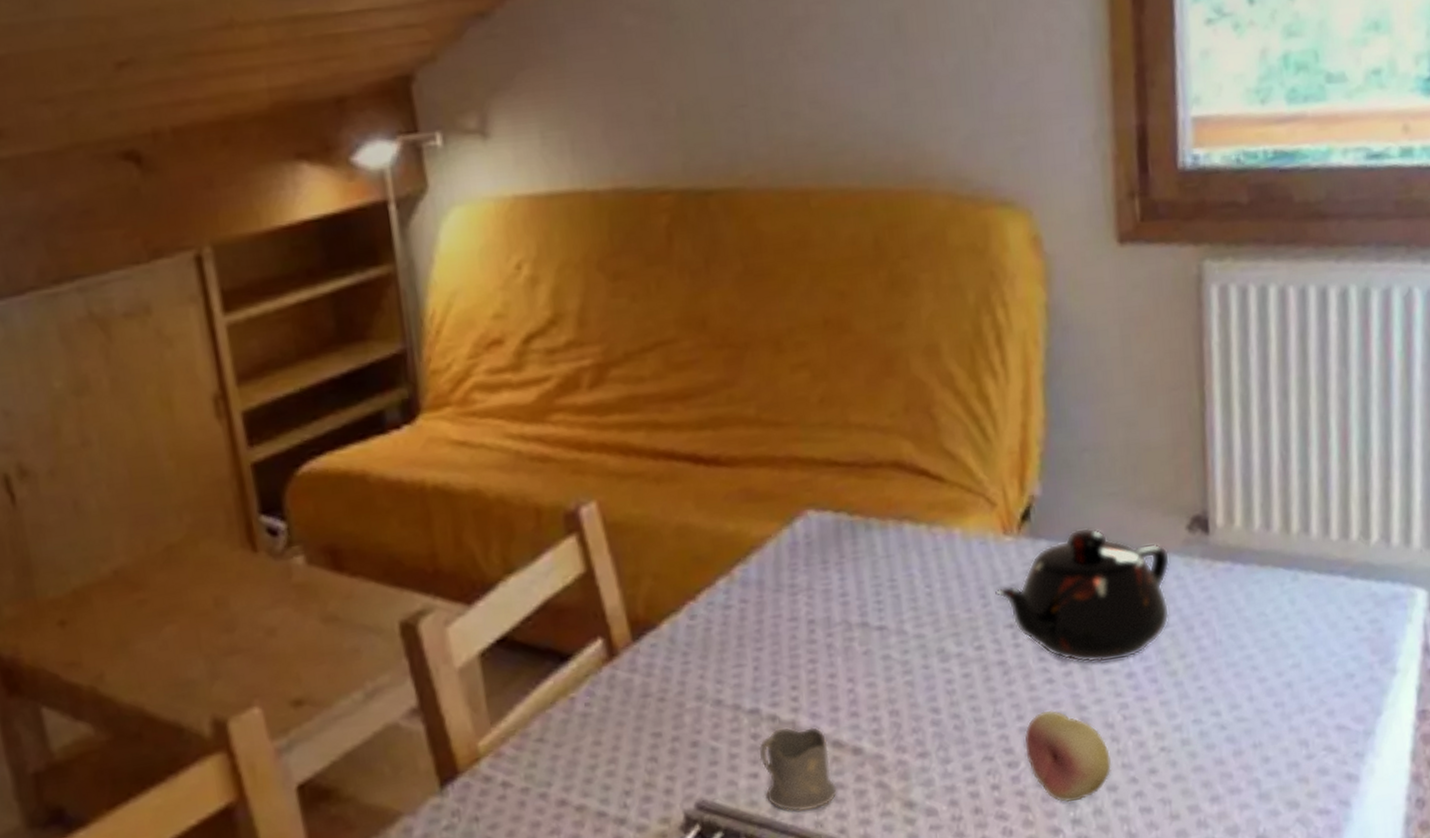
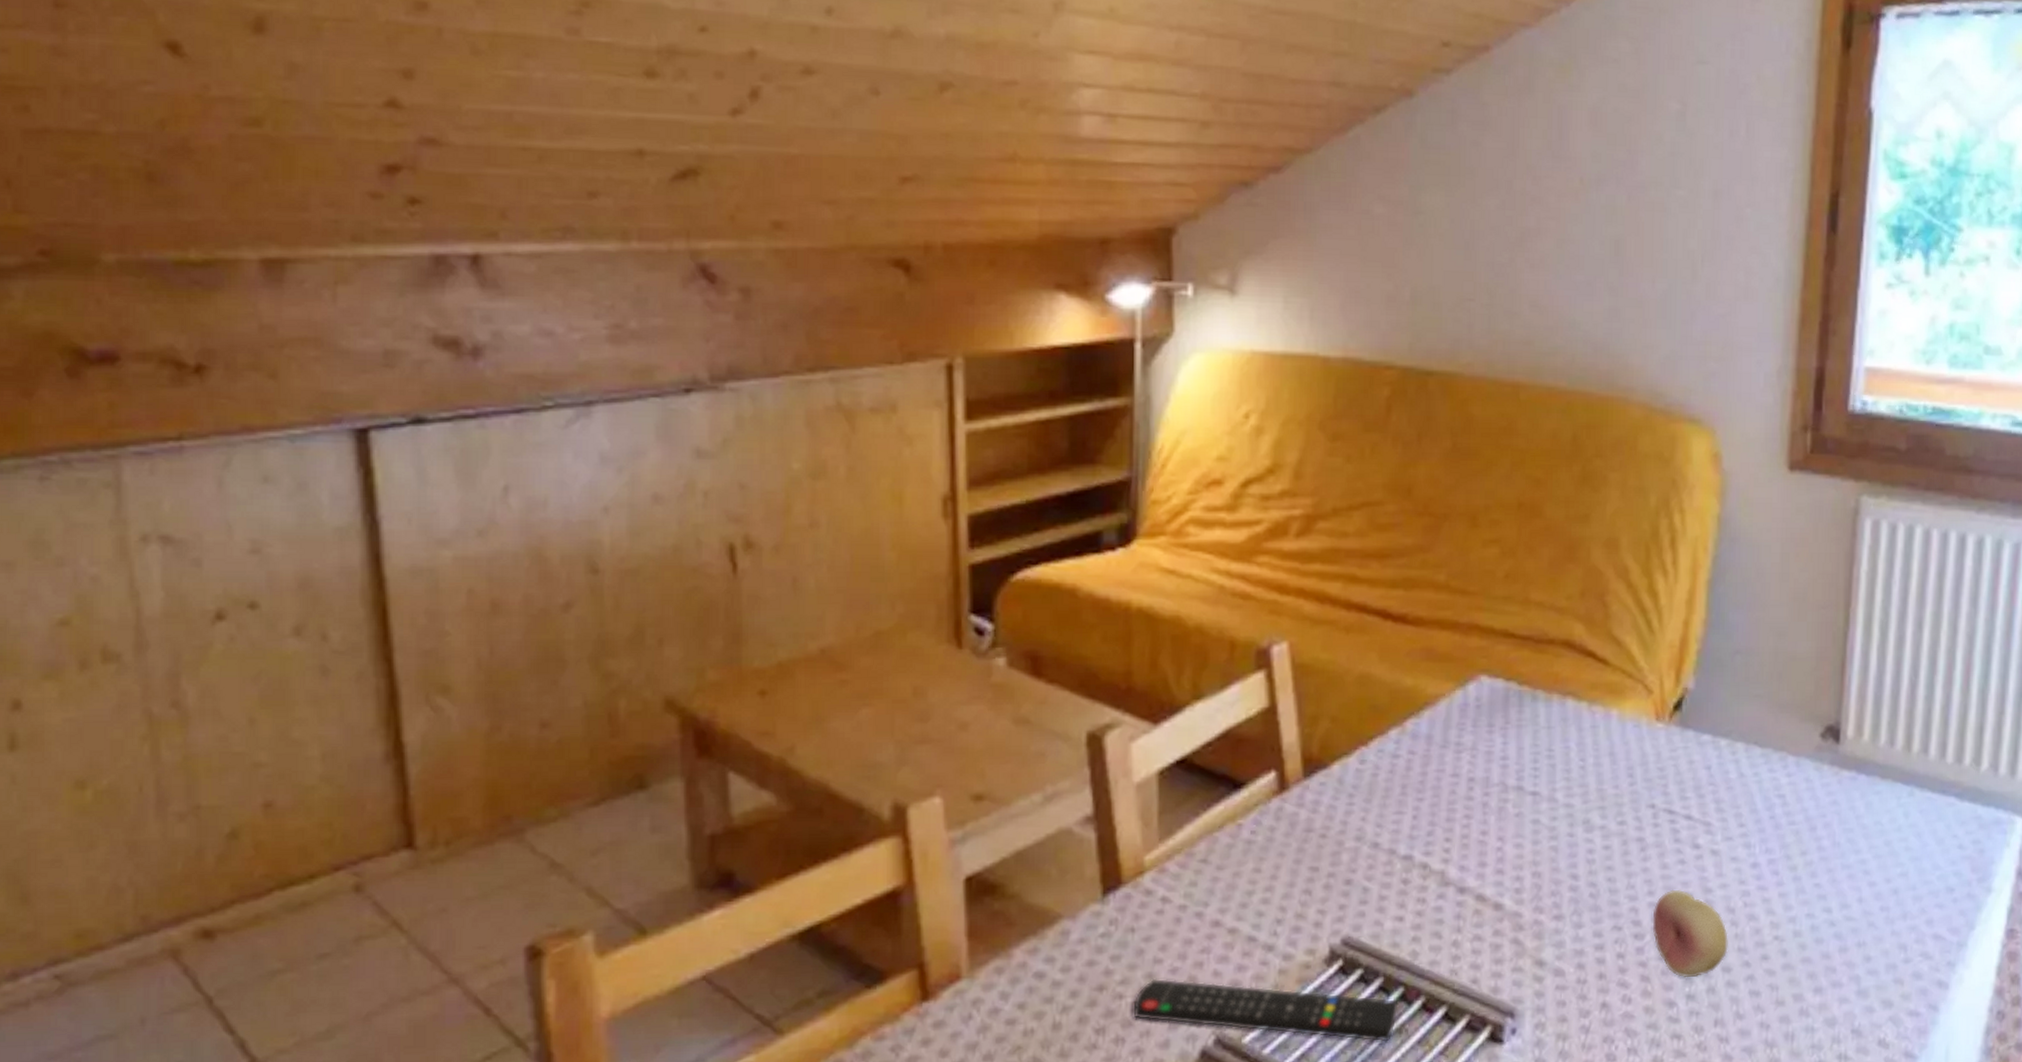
tea glass holder: present [758,727,837,812] -> none [1407,876,1475,958]
teapot: present [995,527,1170,663] -> none [1642,723,1803,851]

